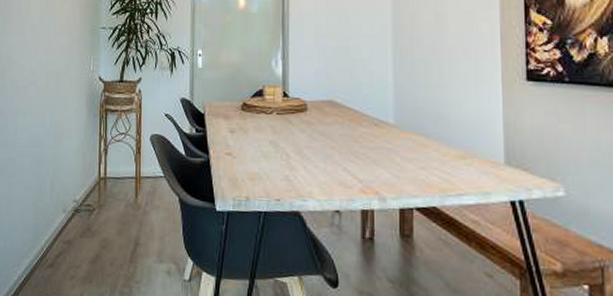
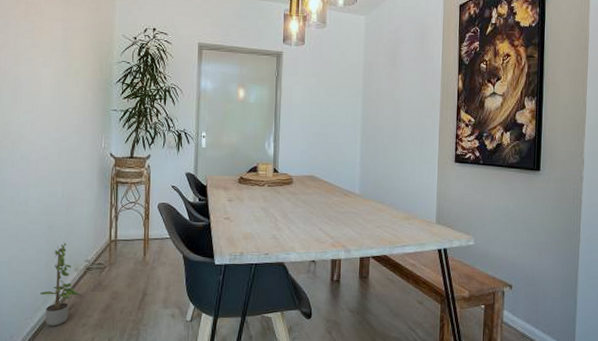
potted plant: none [27,177,68,277] -> present [39,241,80,326]

